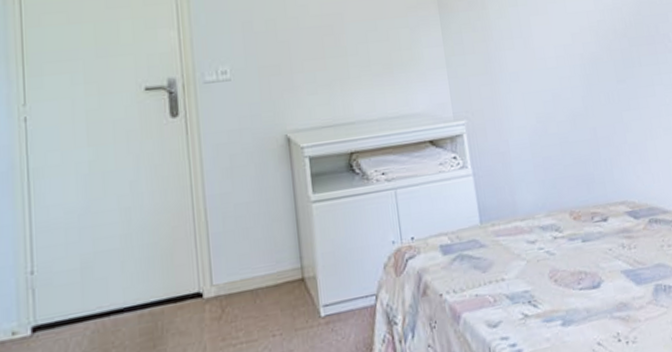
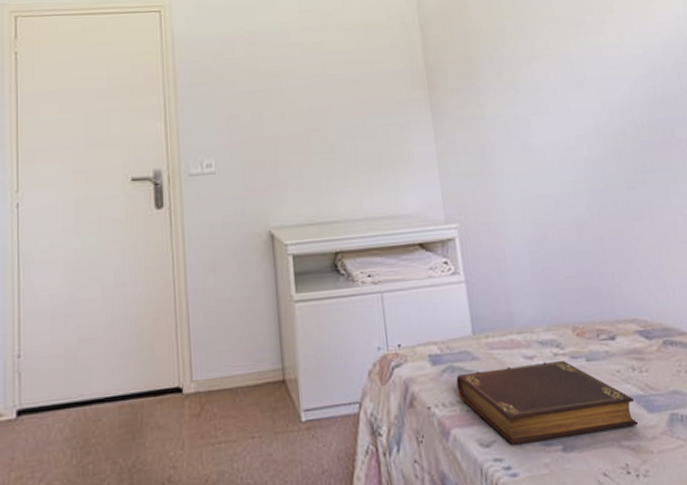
book: none [465,243,628,324] -> present [456,361,639,445]

